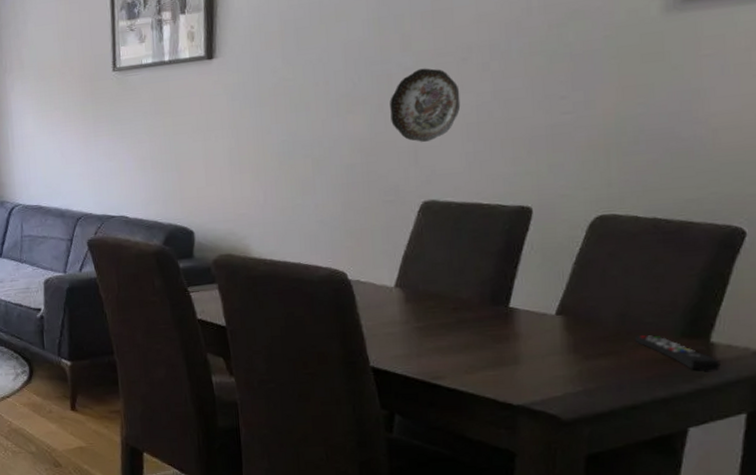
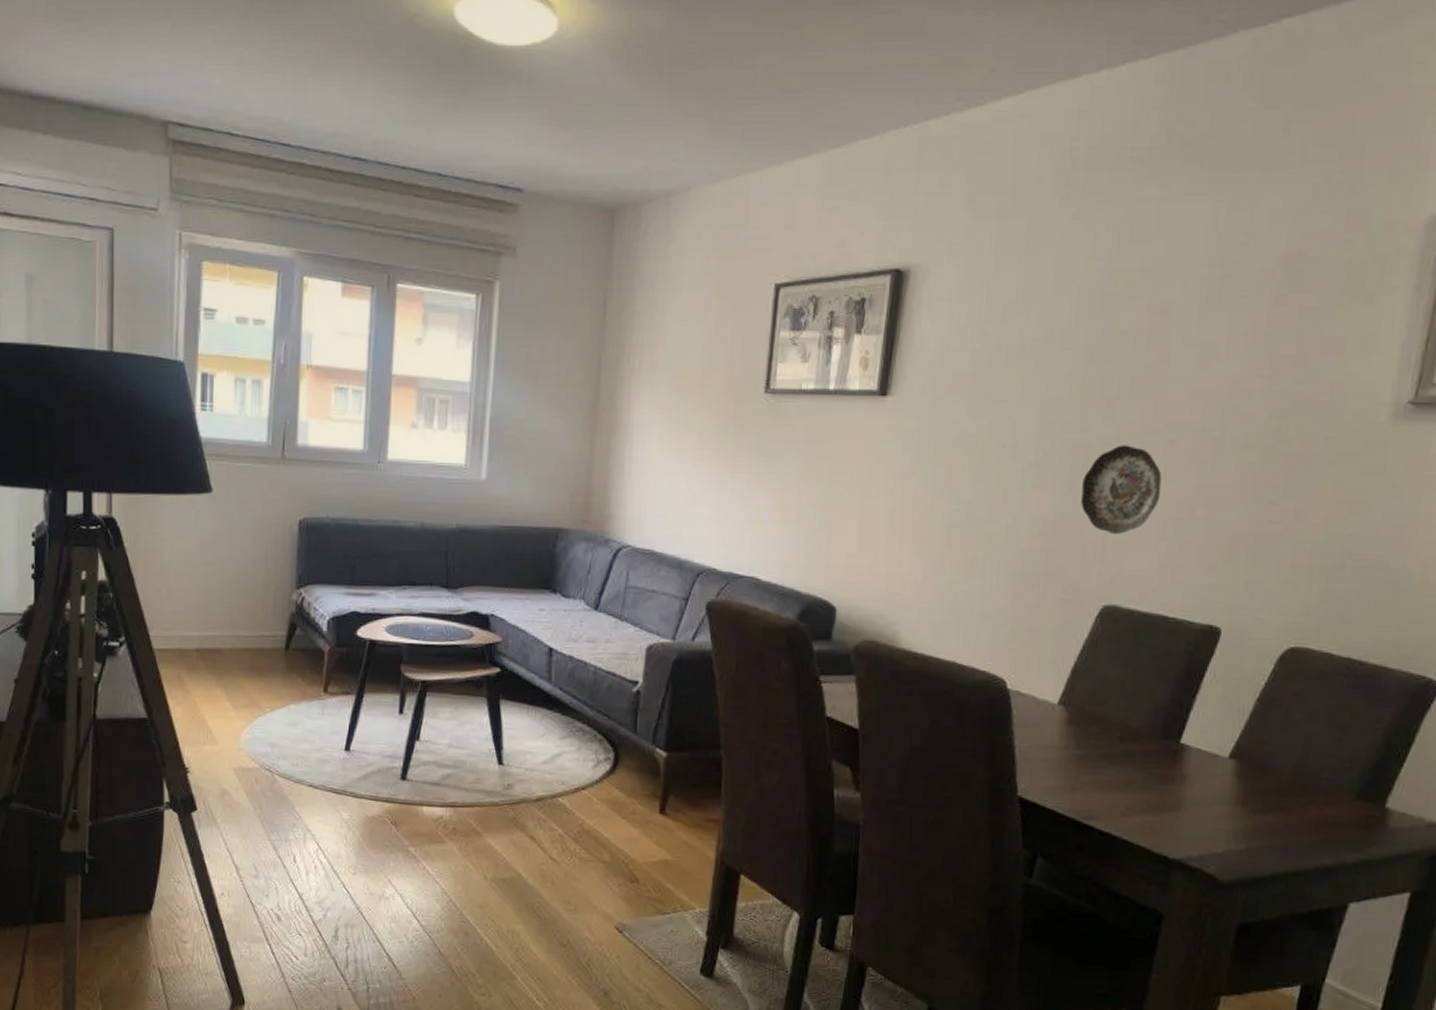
remote control: present [634,335,721,371] -> none [1307,792,1392,841]

